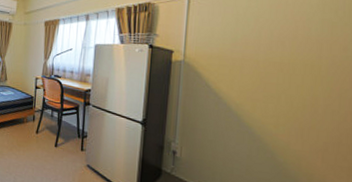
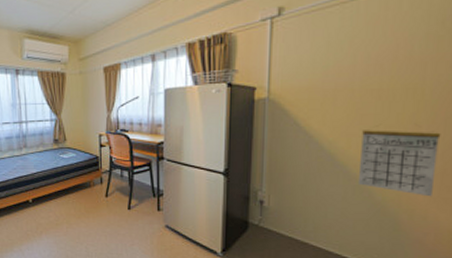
calendar: none [261,97,337,164] -> present [357,130,441,197]

